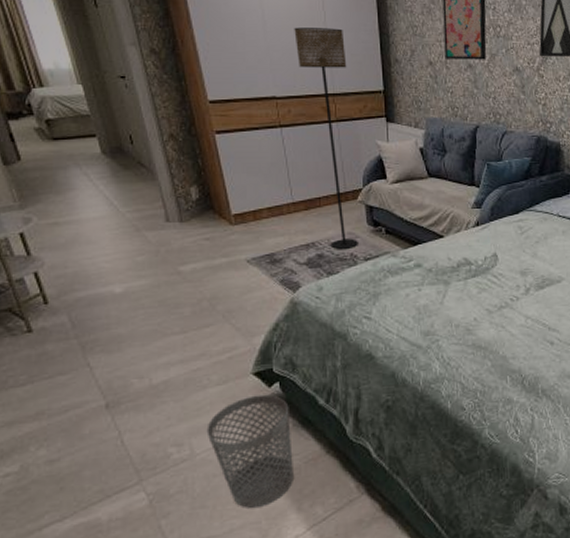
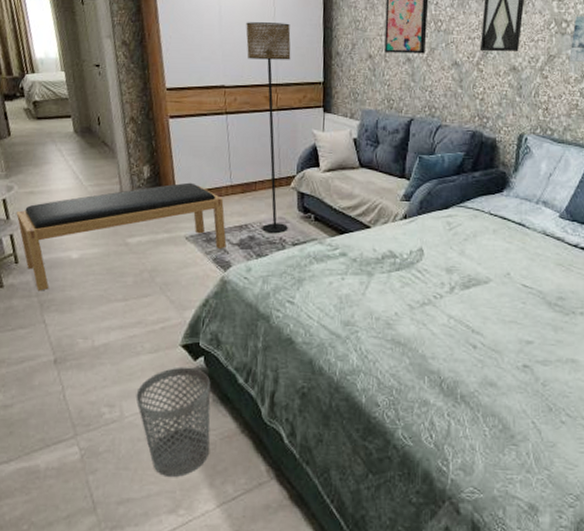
bench: none [39,202,293,332] -> present [16,182,227,291]

